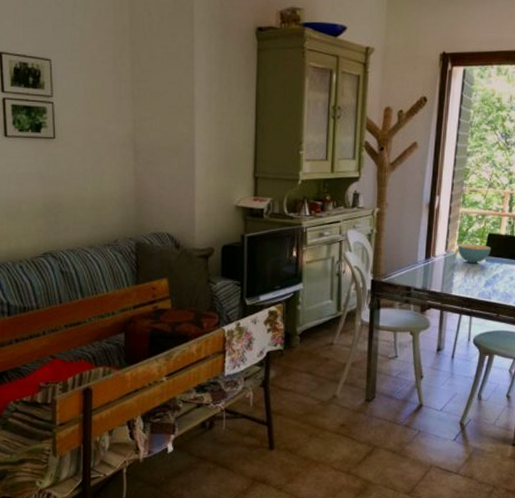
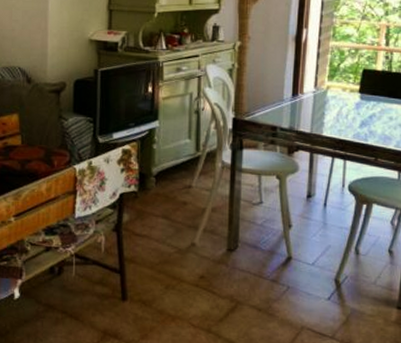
cereal bowl: present [458,243,492,264] -> none [329,80,367,102]

